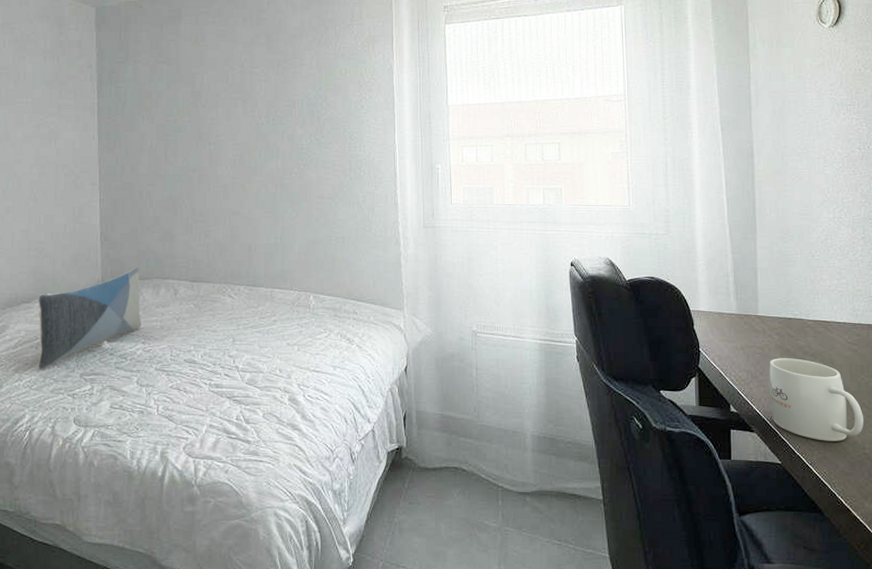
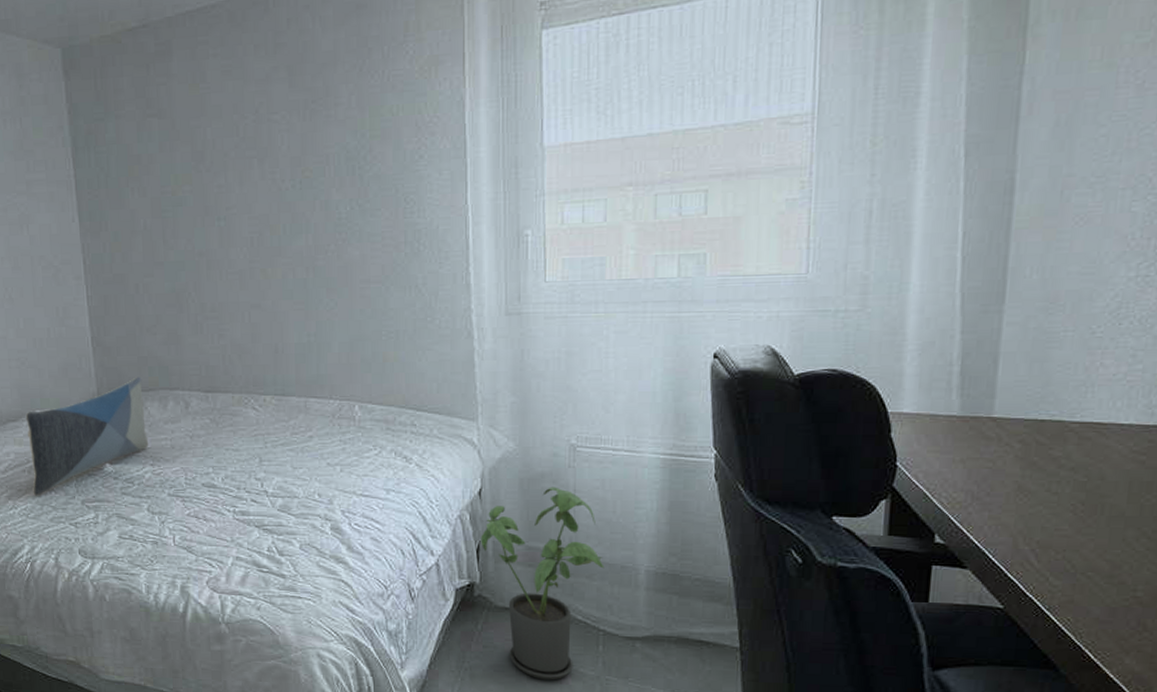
house plant: none [407,365,501,532] -> present [481,487,605,681]
mug: present [768,358,864,442] -> none [996,473,1142,581]

